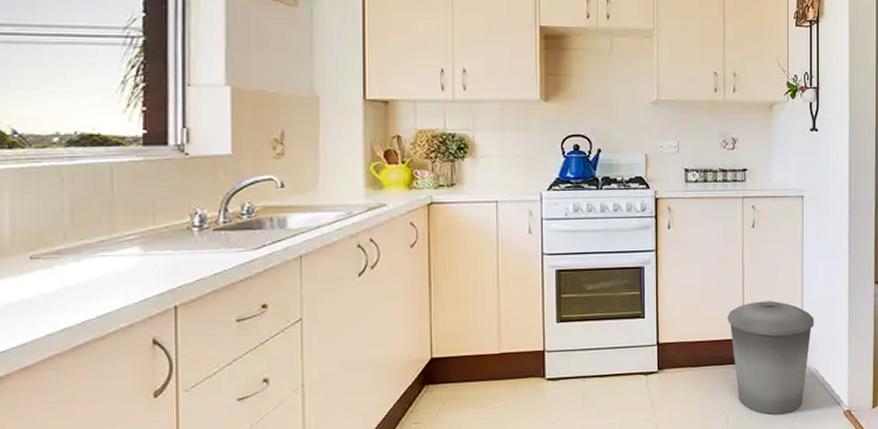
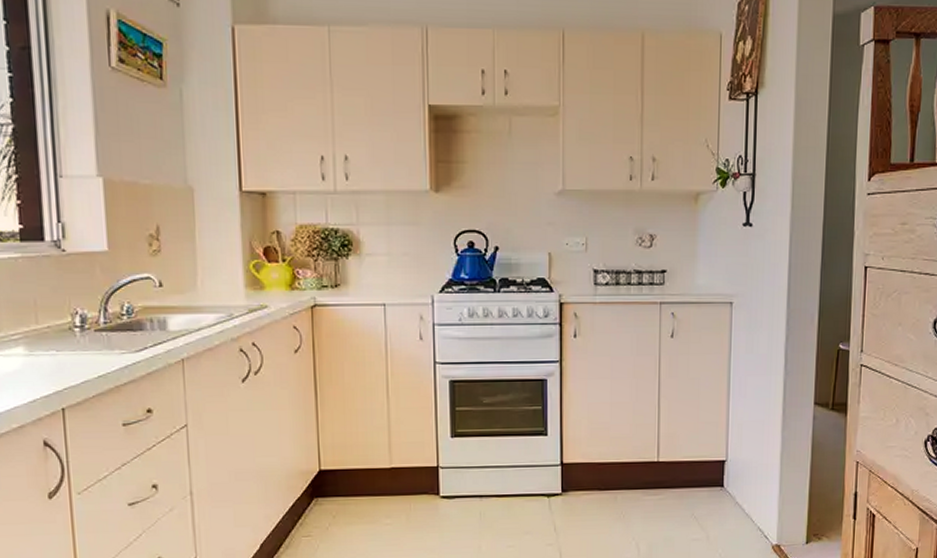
trash can: present [728,301,814,415] -> none [641,421,741,545]

